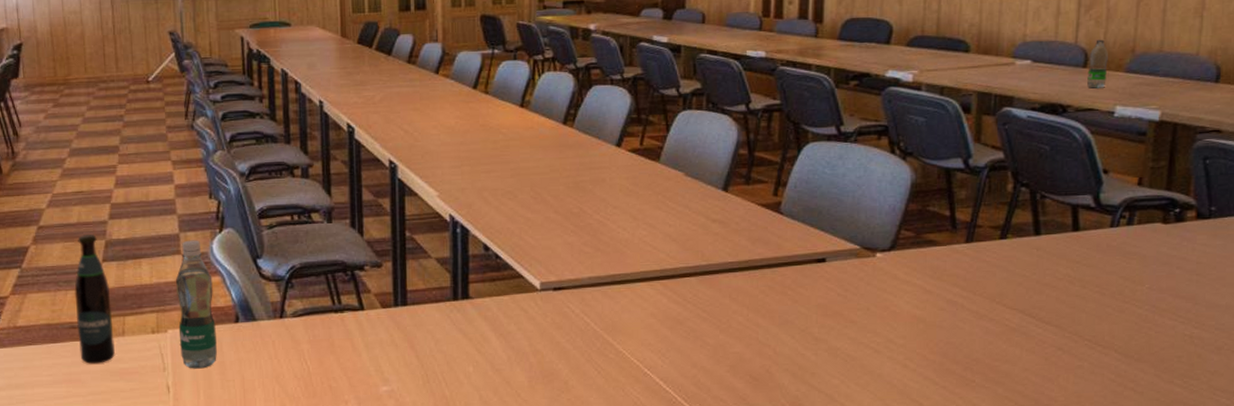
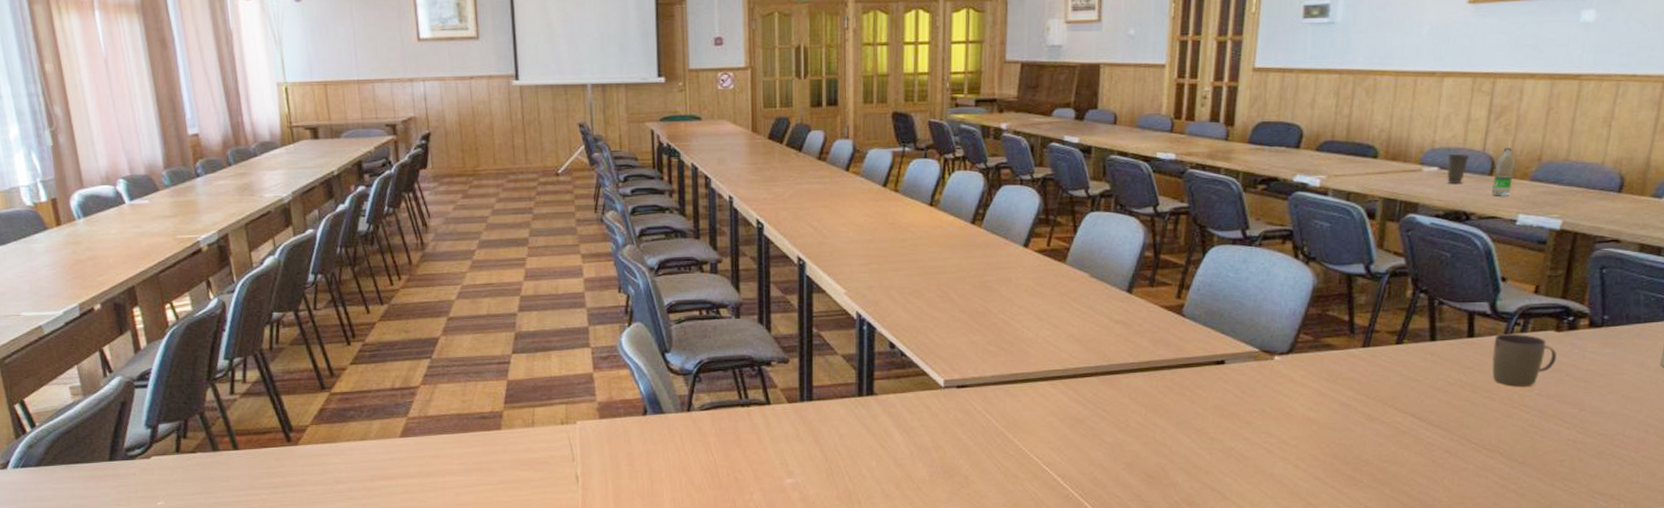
bottle: present [74,235,115,364] -> none [484,327,525,453]
bottle: present [175,240,217,369] -> none [584,333,625,460]
cup: none [1039,47,1063,77] -> present [1446,154,1470,185]
mug: none [1100,226,1166,281] -> present [1492,333,1557,387]

